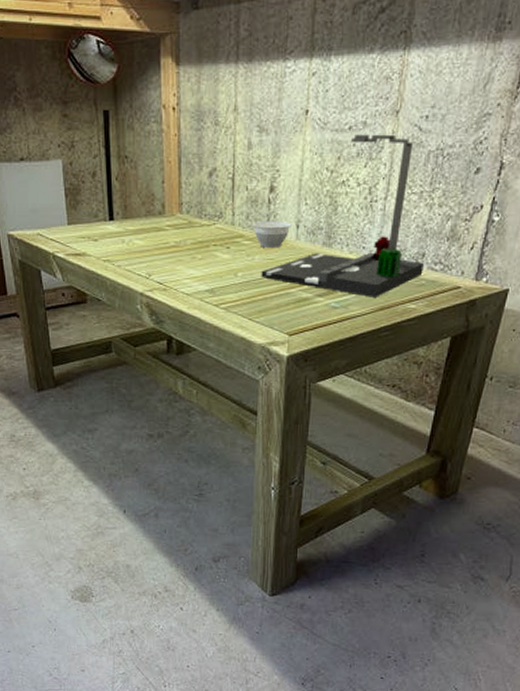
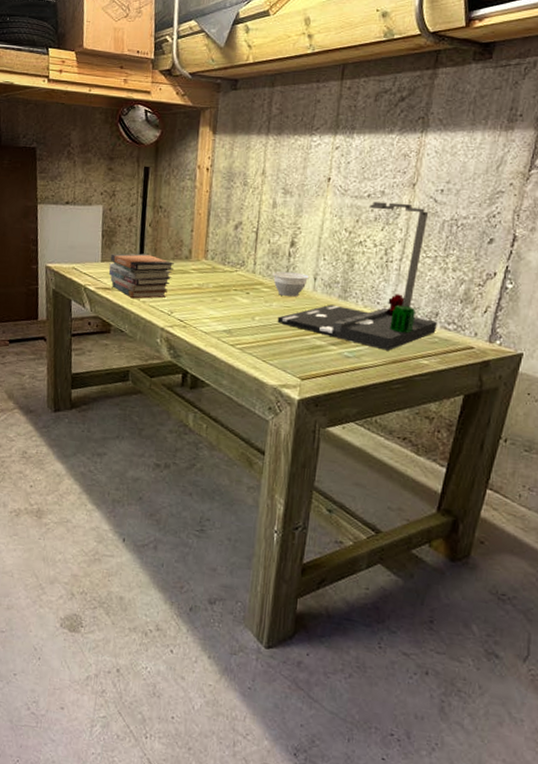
book stack: none [77,212,148,264] -> present [108,253,175,299]

